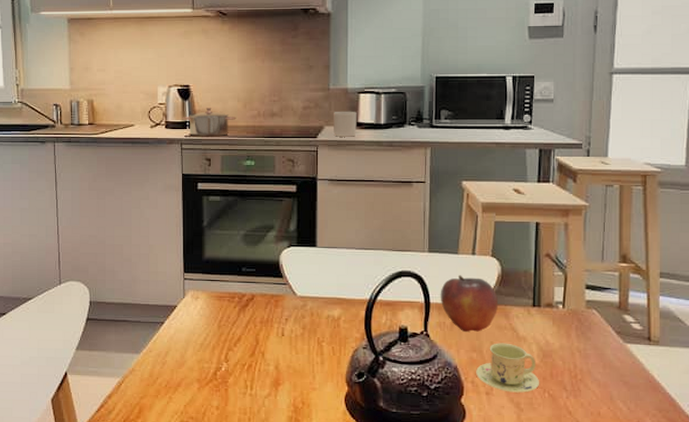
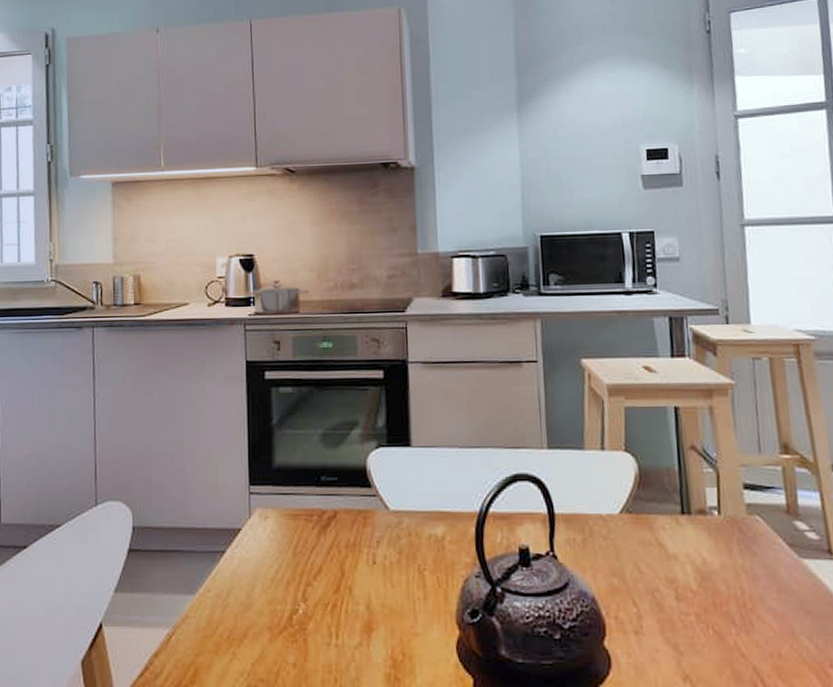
mug: present [332,111,358,137] -> none [422,278,452,310]
fruit: present [440,275,499,332] -> none [566,476,640,550]
cup and saucer: present [476,343,540,393] -> none [619,563,701,630]

